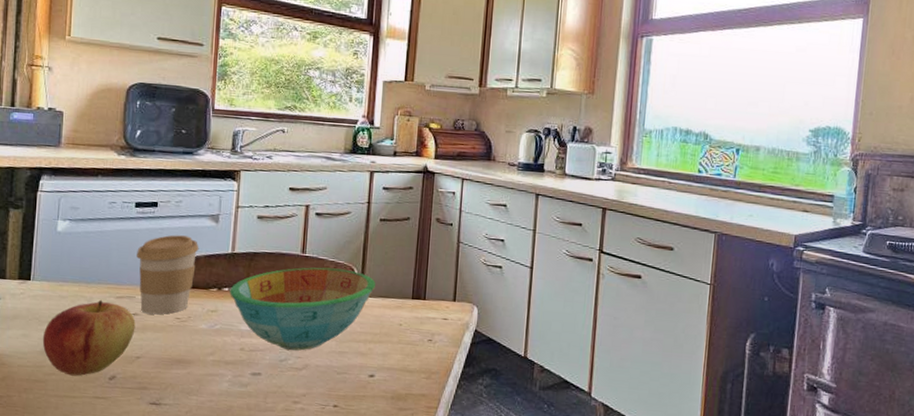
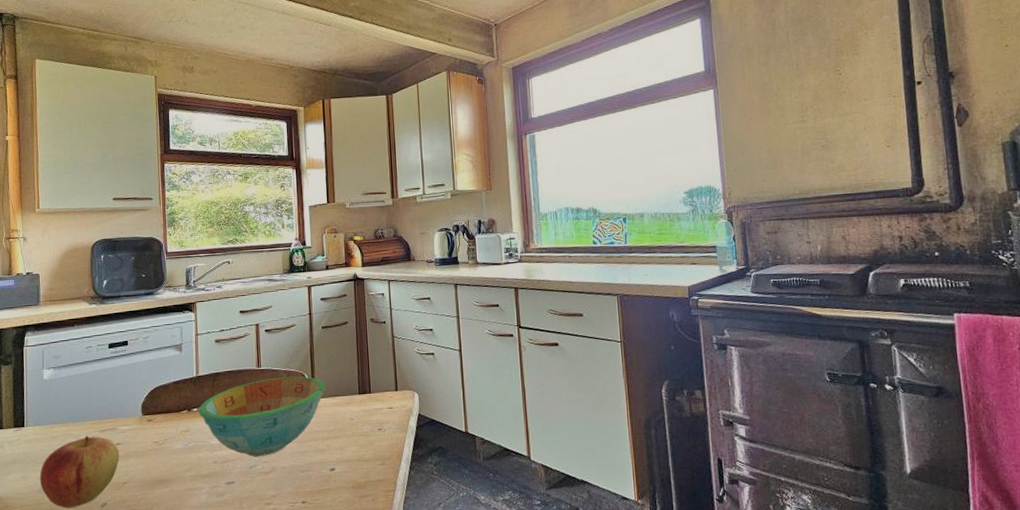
coffee cup: present [137,235,199,315] -> none [114,367,168,442]

